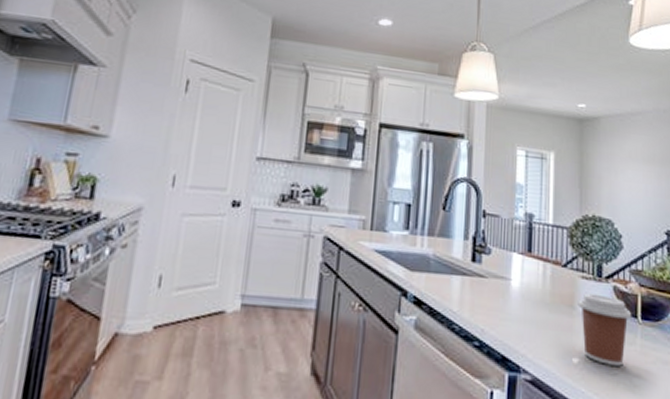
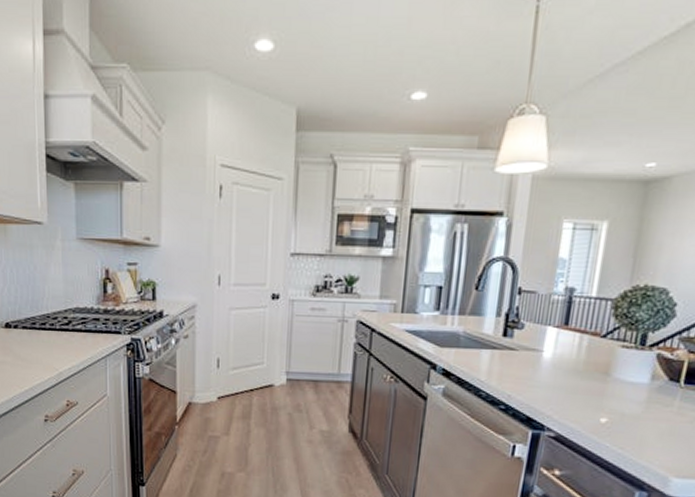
coffee cup: present [577,293,632,366] -> none [613,361,675,425]

